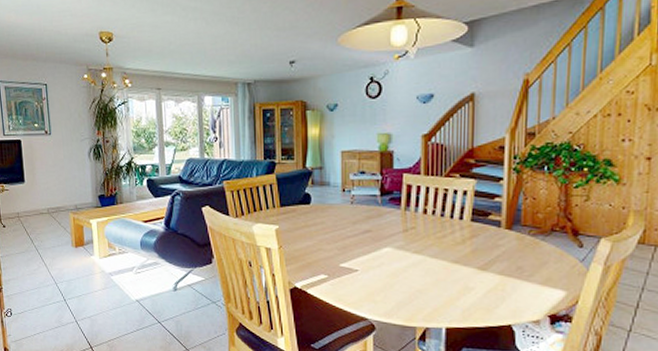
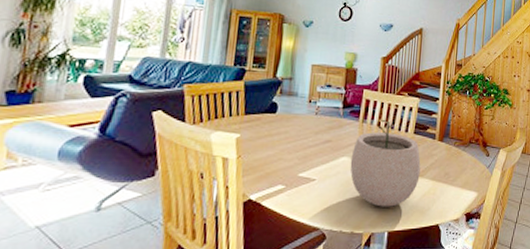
plant pot: none [395,198,483,302] -> present [350,112,421,207]

